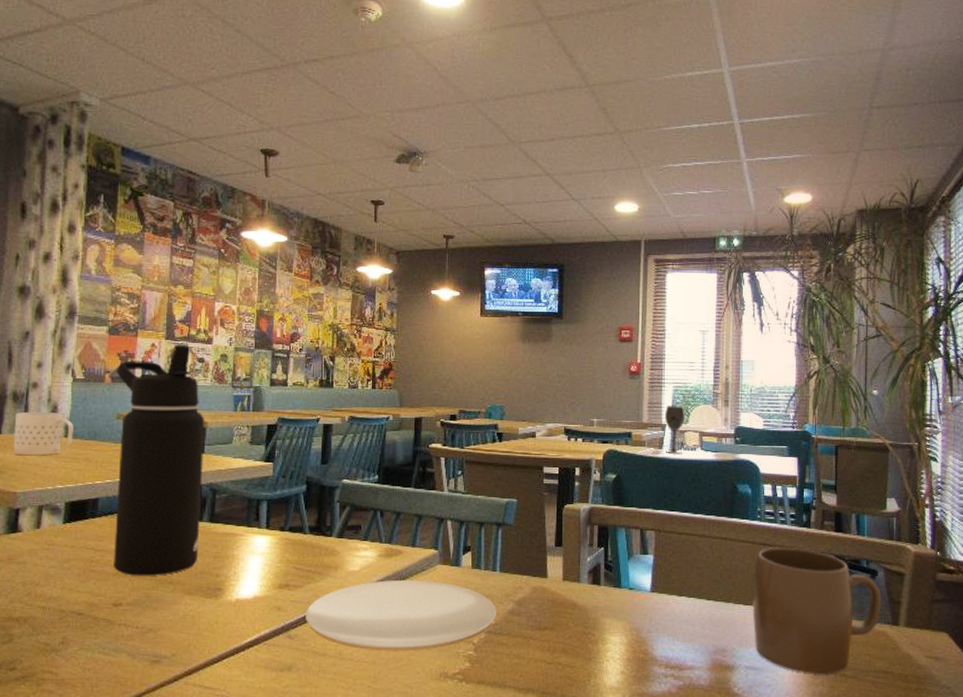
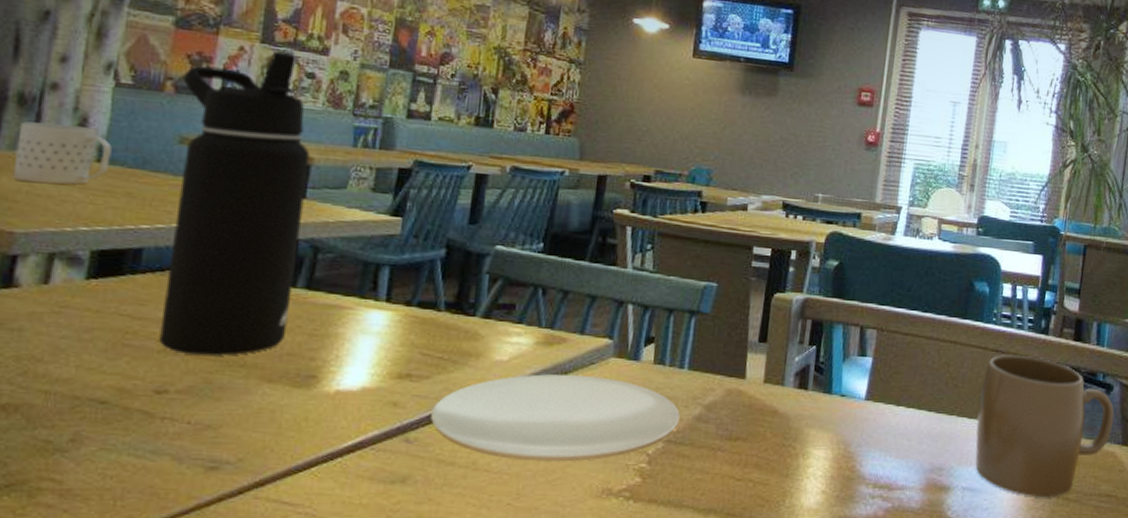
wine glass: present [664,406,685,454] -> none [898,185,925,243]

